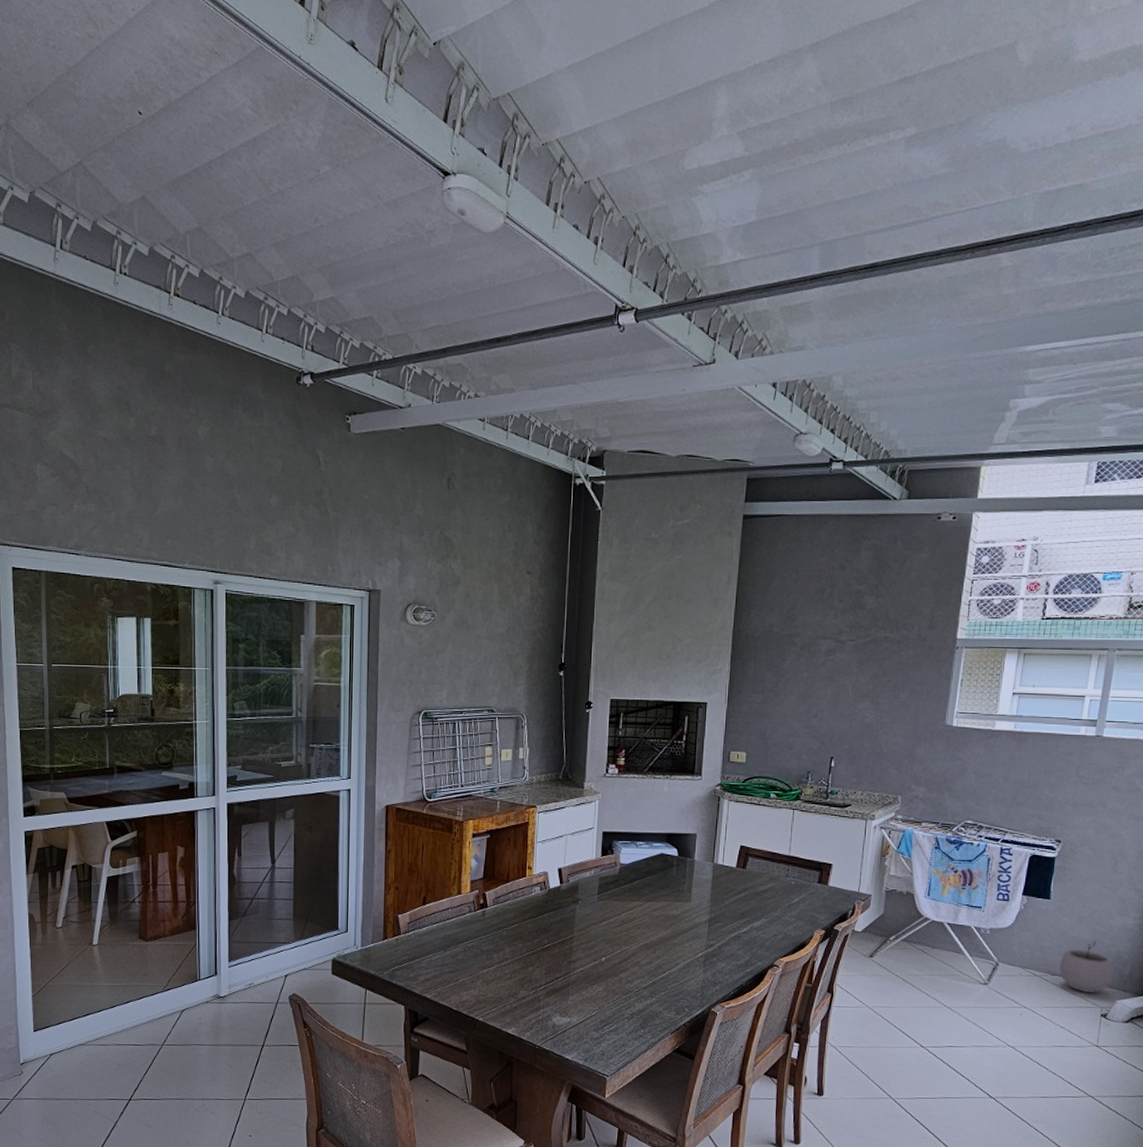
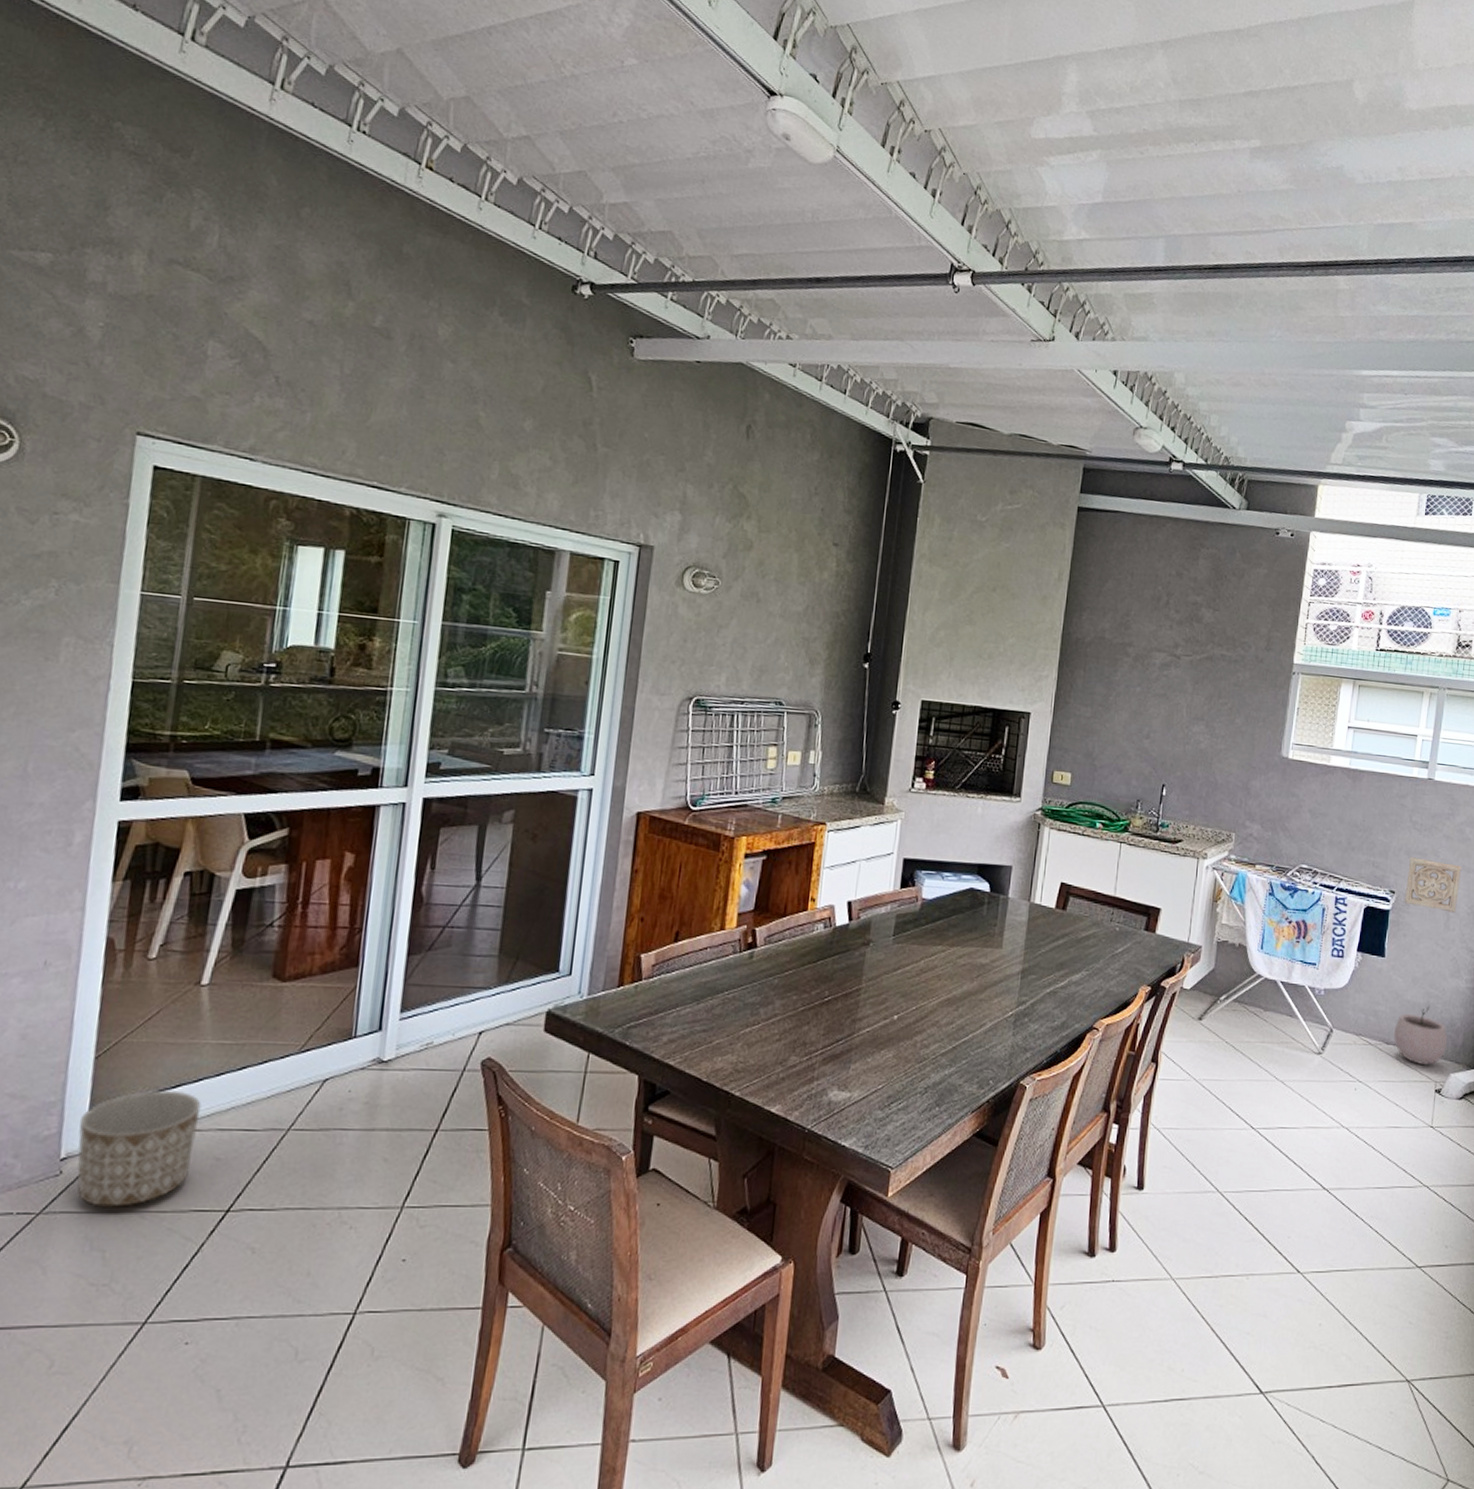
planter: none [28,1017,104,1096] -> present [76,1090,202,1207]
wall ornament: none [1070,809,1130,857] -> present [1404,857,1461,913]

